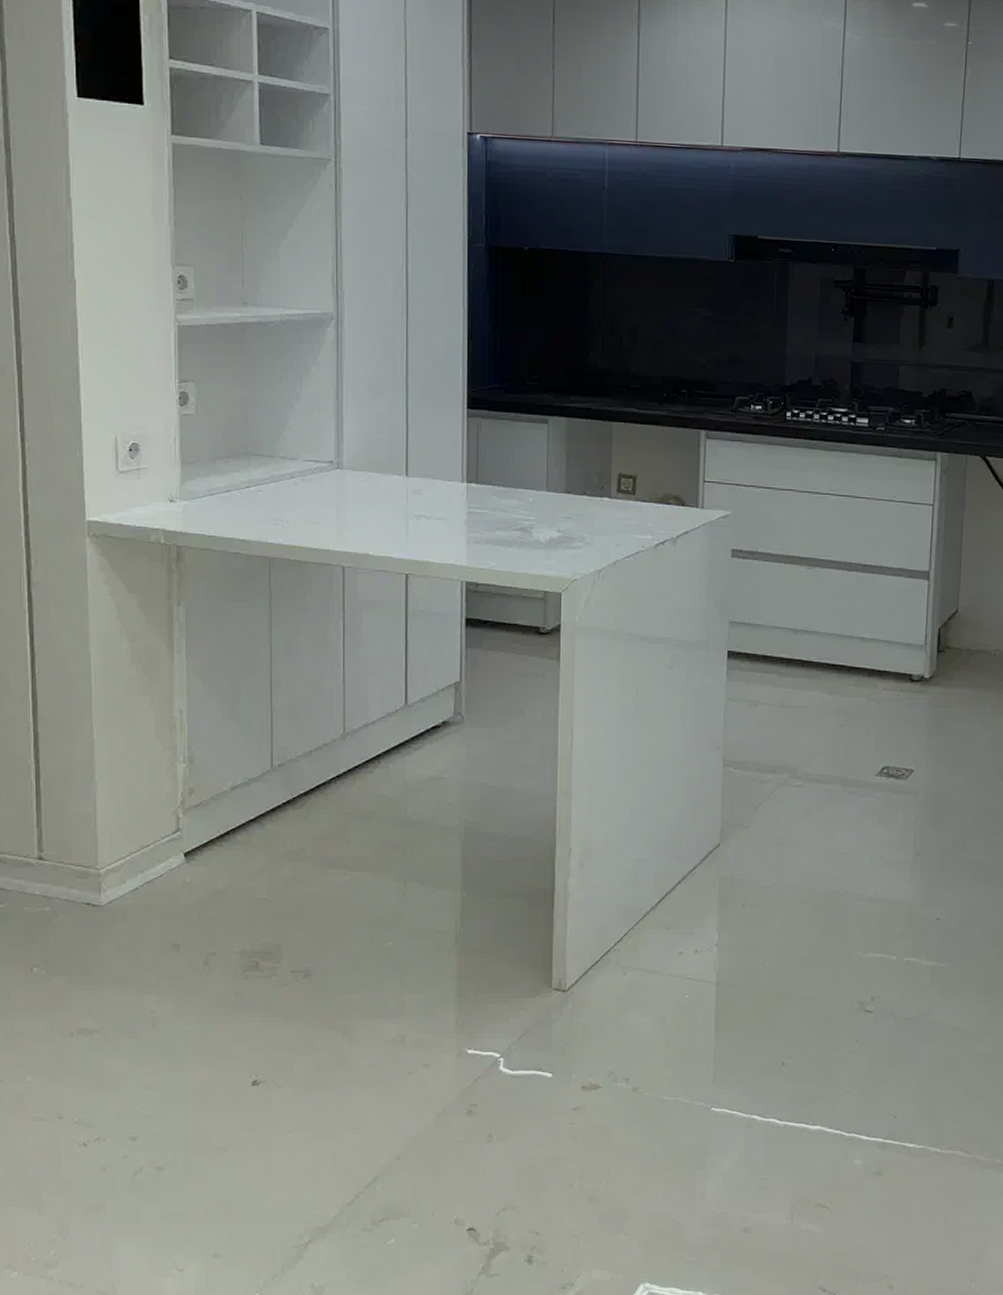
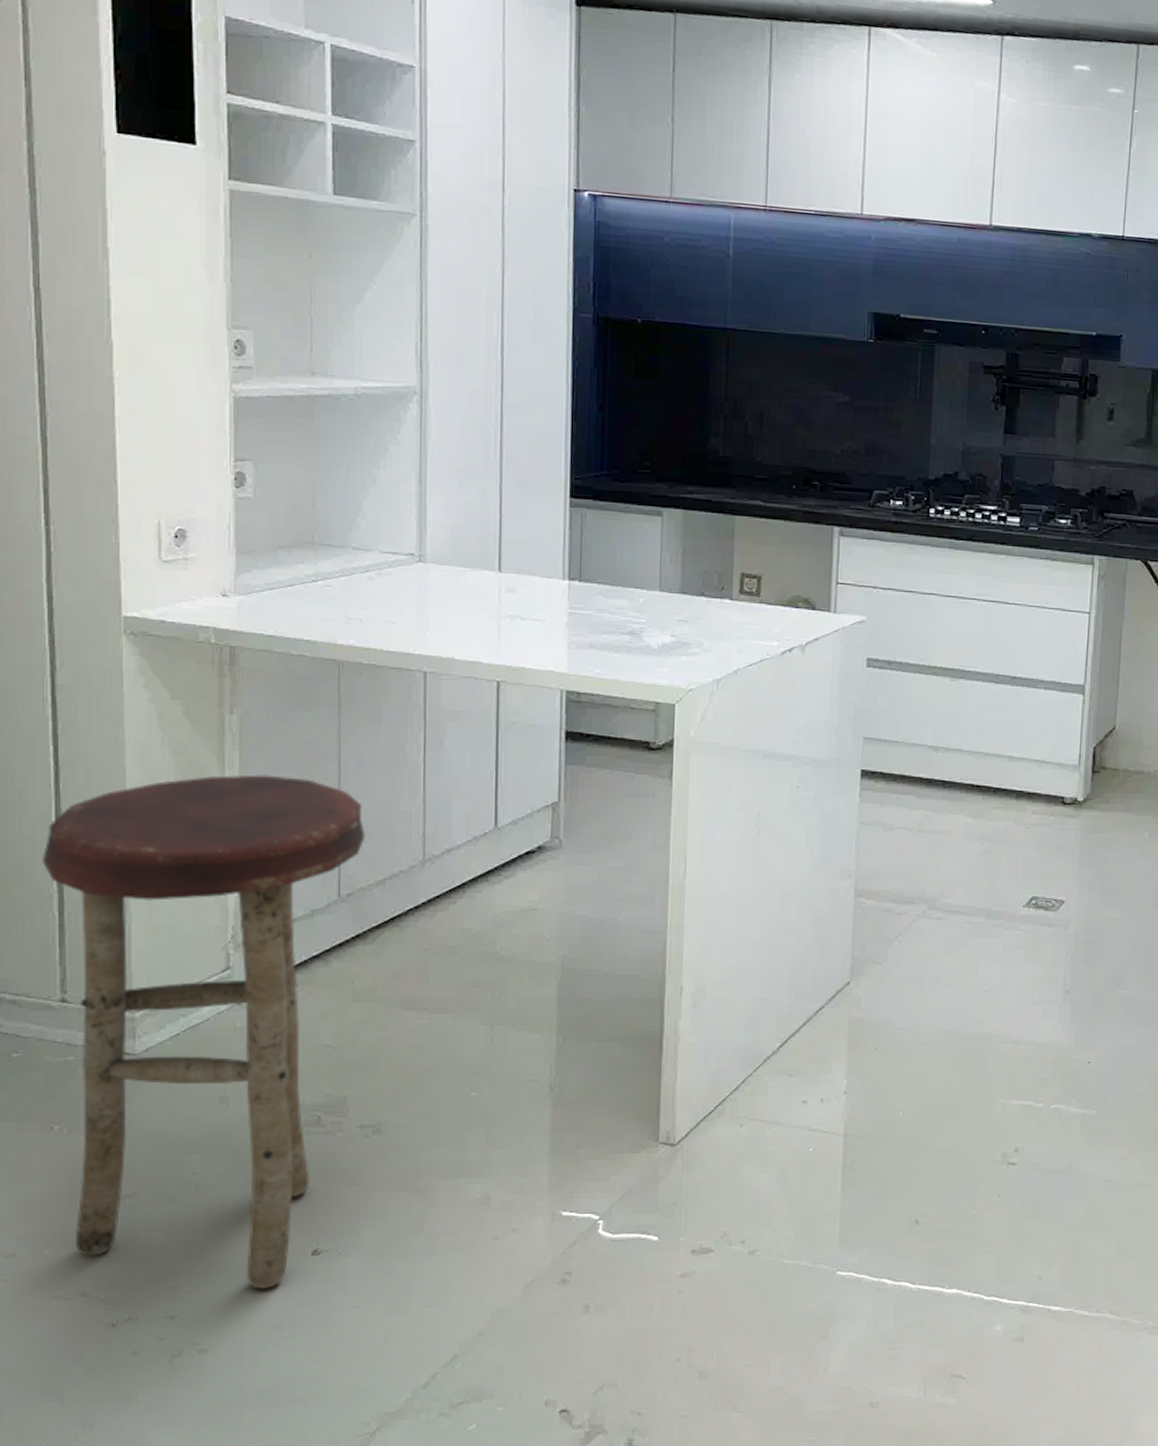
stool: none [22,659,294,1114] -> present [43,774,366,1289]

